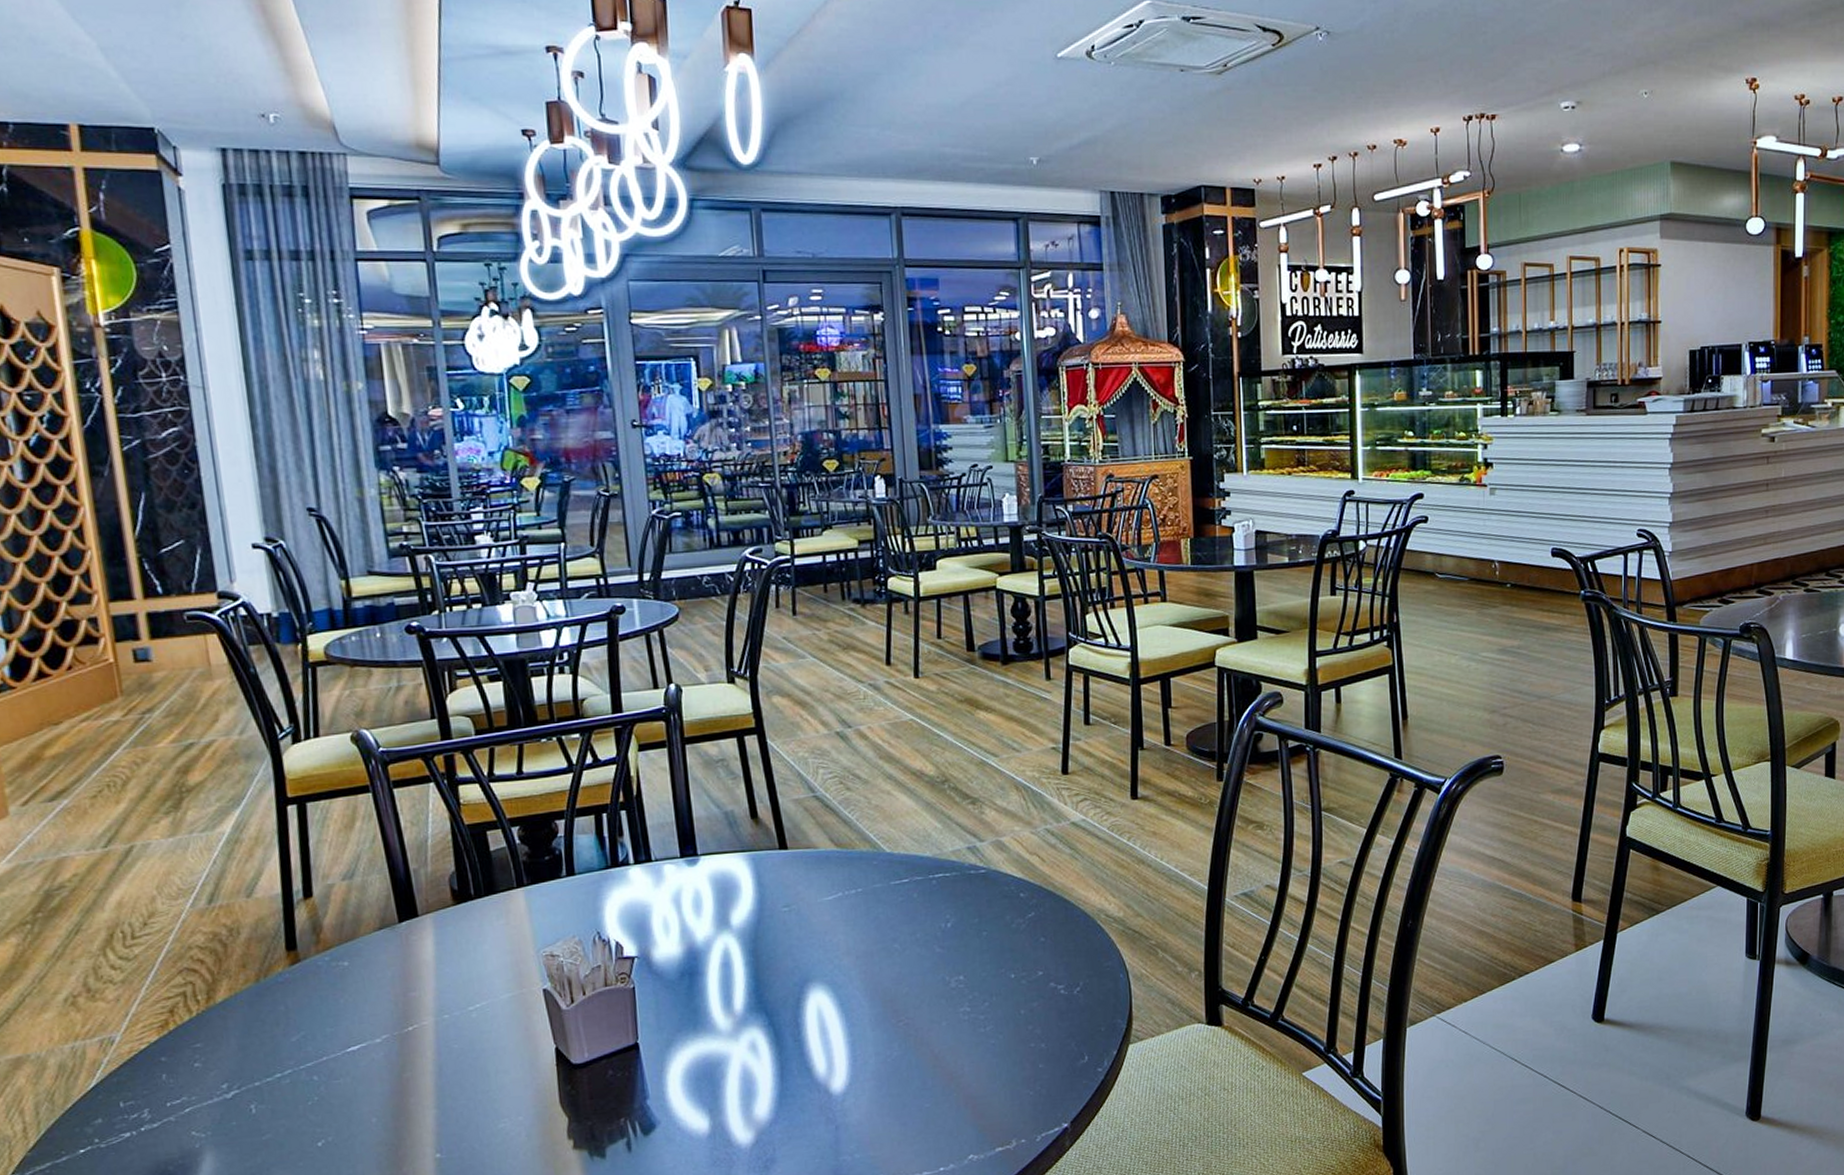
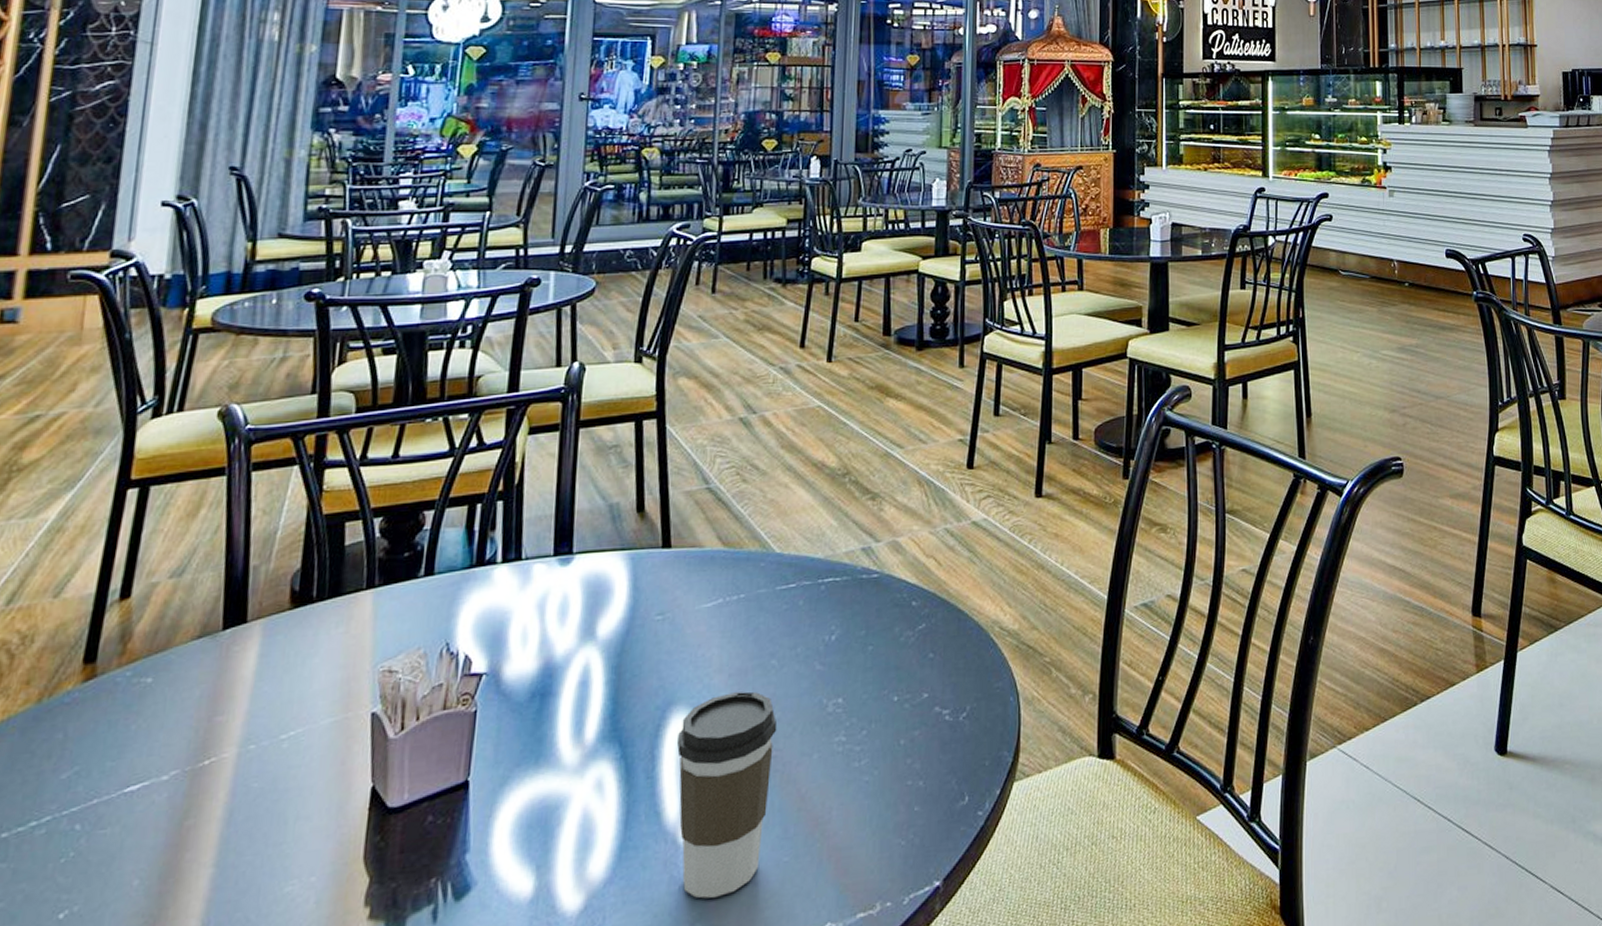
coffee cup: none [817,970,907,1135] -> present [677,691,778,899]

